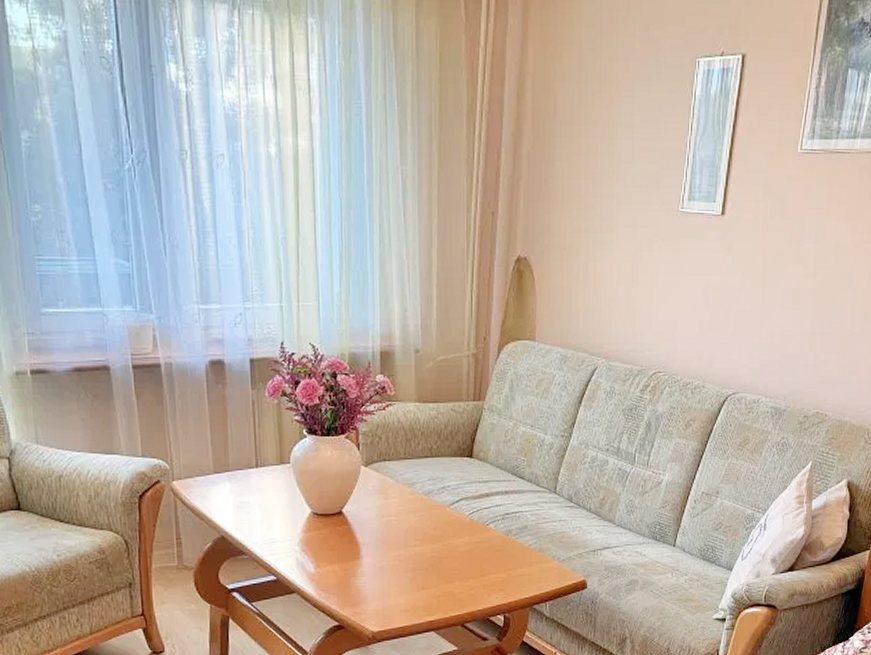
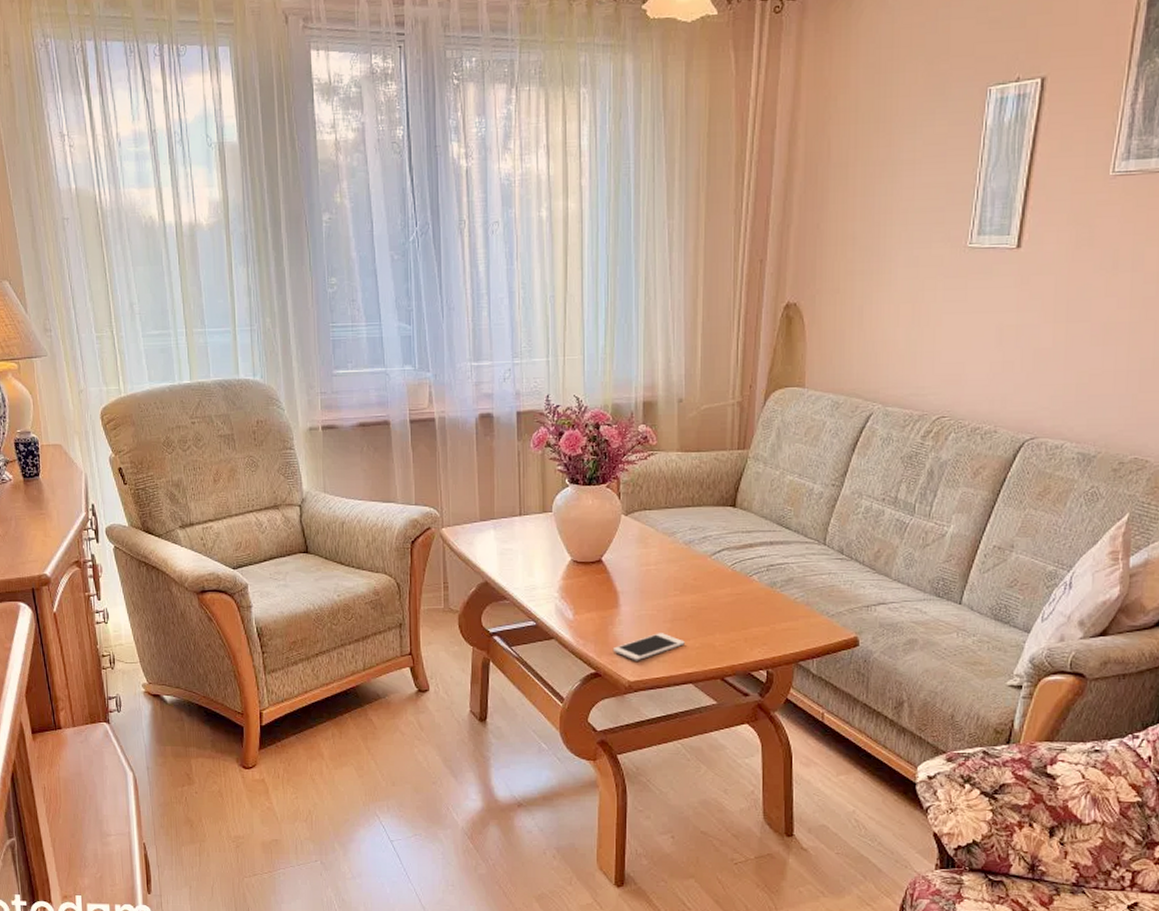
cell phone: none [355,583,426,612] -> present [612,633,685,661]

